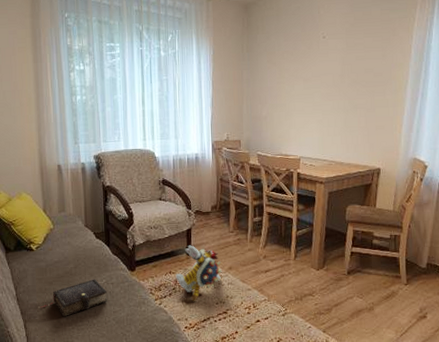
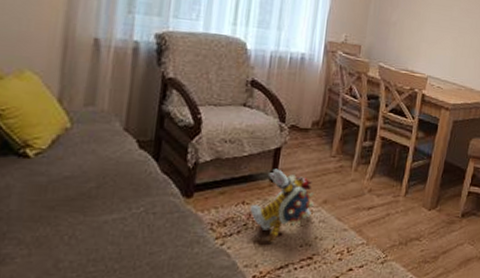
book: present [41,279,107,317] -> none [28,206,144,259]

